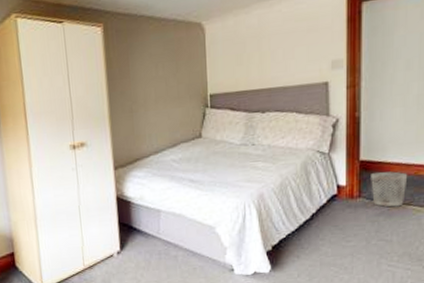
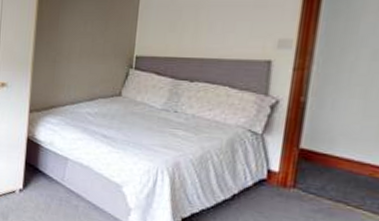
wastebasket: present [371,171,408,207] -> none [310,165,361,208]

